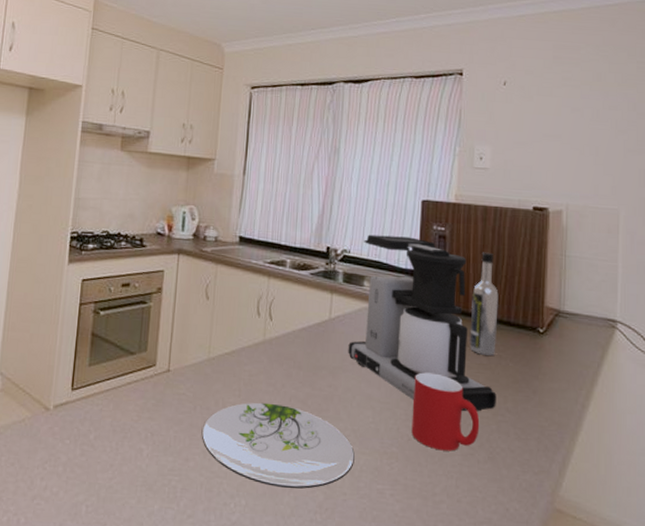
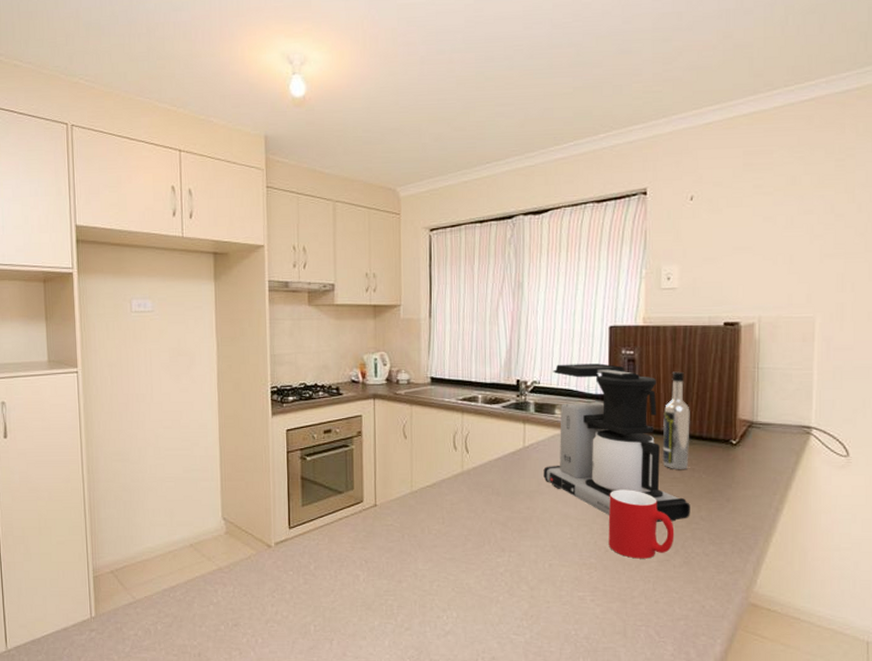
plate: present [201,402,355,489] -> none [411,527,555,600]

